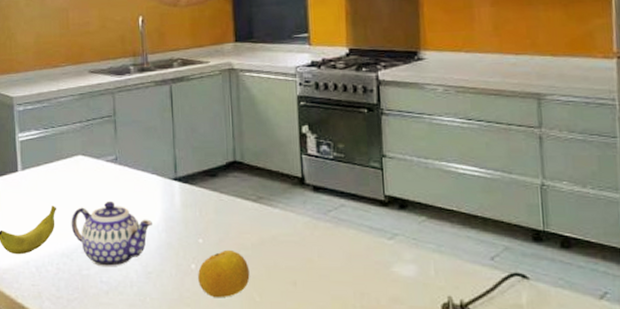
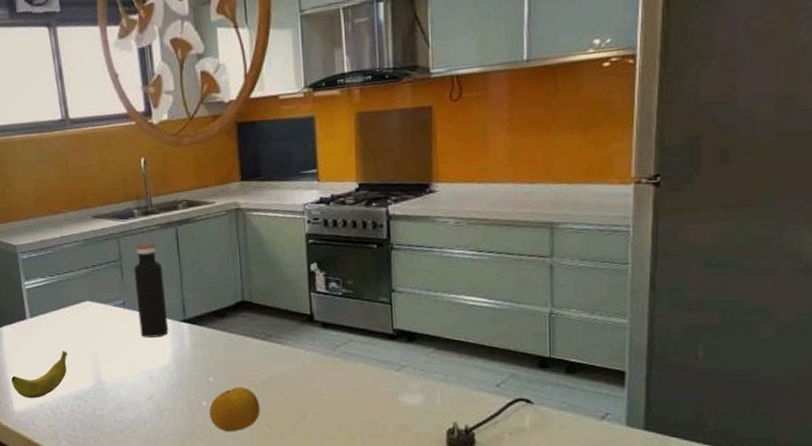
teapot: present [71,200,152,267] -> none [82,344,163,407]
water bottle: none [127,100,160,195] -> present [133,243,169,338]

